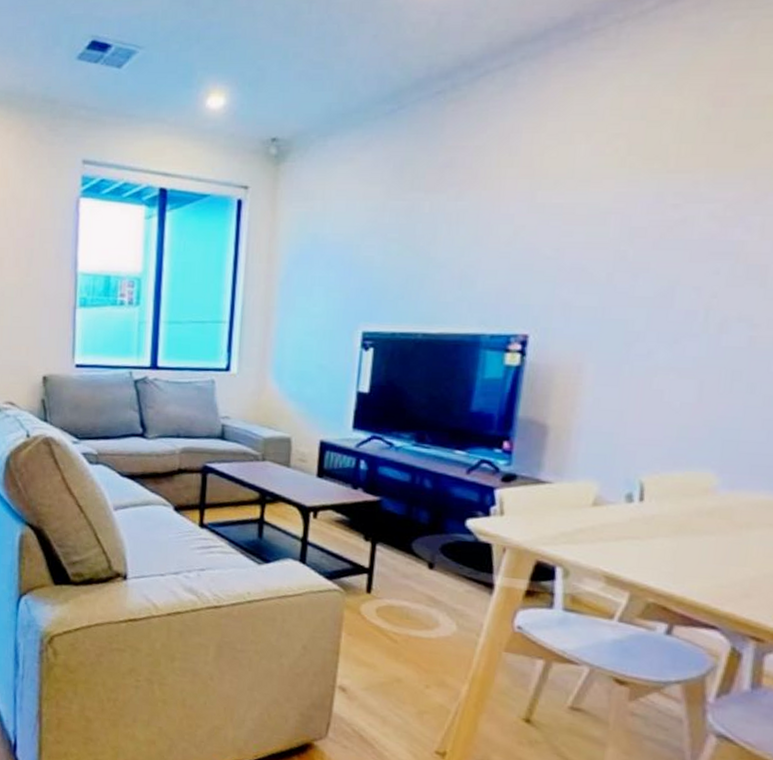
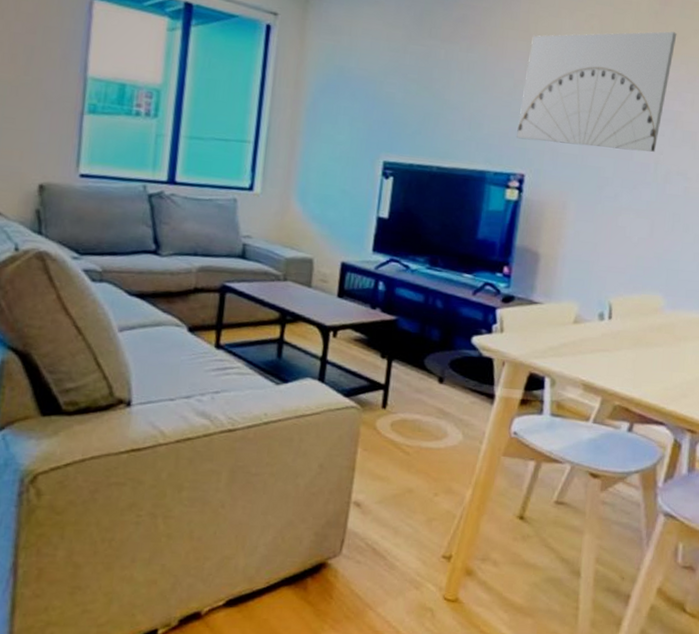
wall art: none [518,139,740,296] -> present [517,31,677,152]

